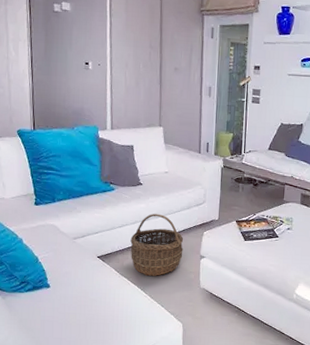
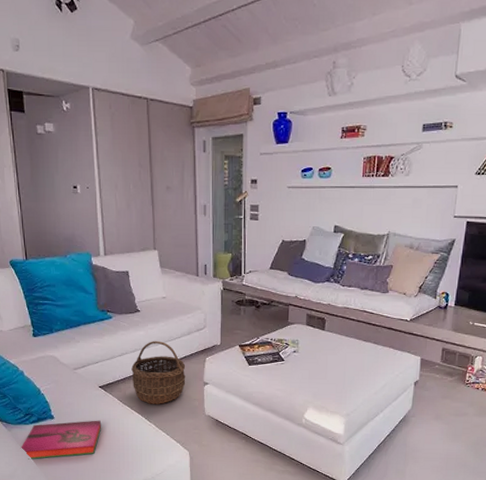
hardback book: none [13,290,98,328] -> present [20,420,102,460]

